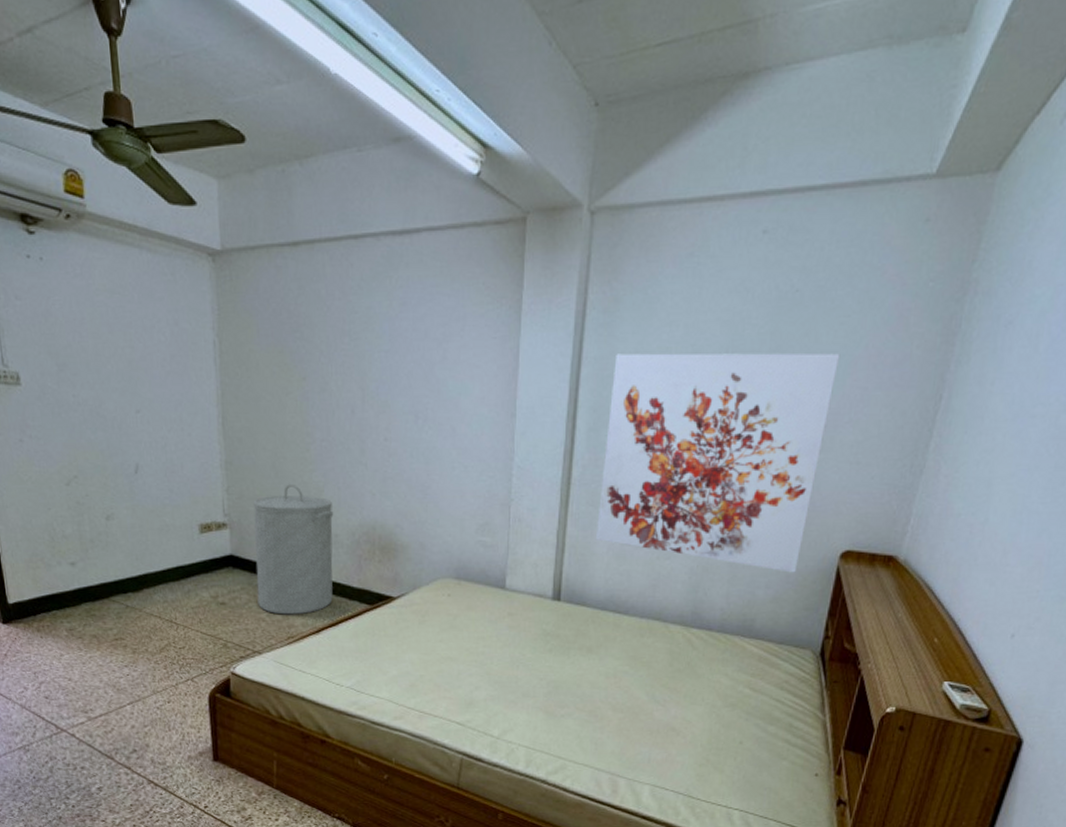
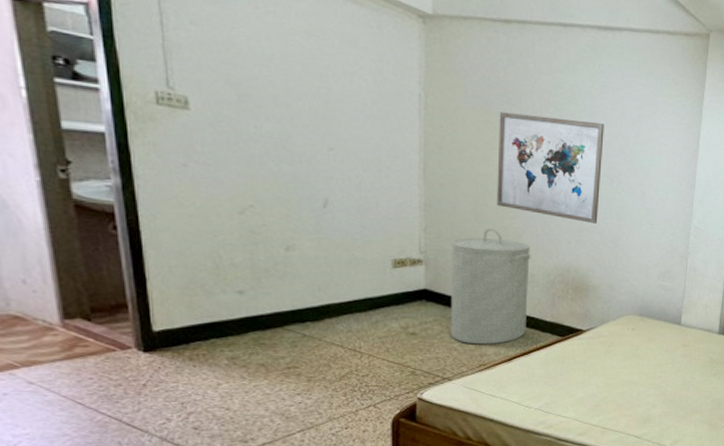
wall art: none [292,348,406,471] -> present [497,112,604,224]

